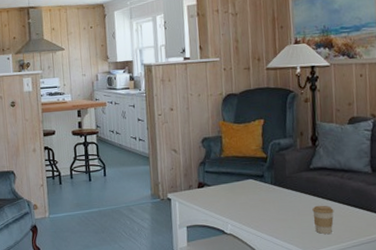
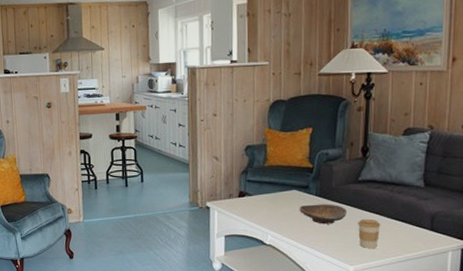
decorative bowl: none [256,191,301,212] -> present [299,204,347,224]

